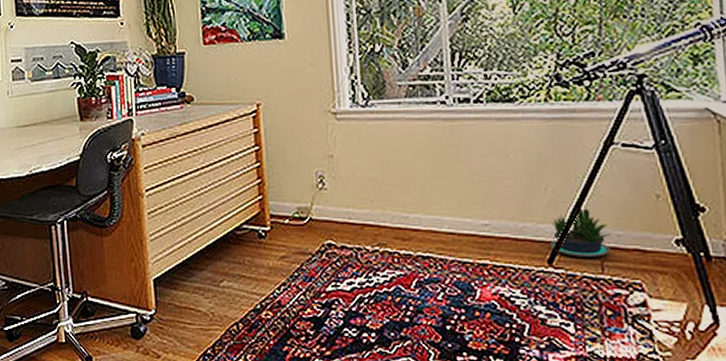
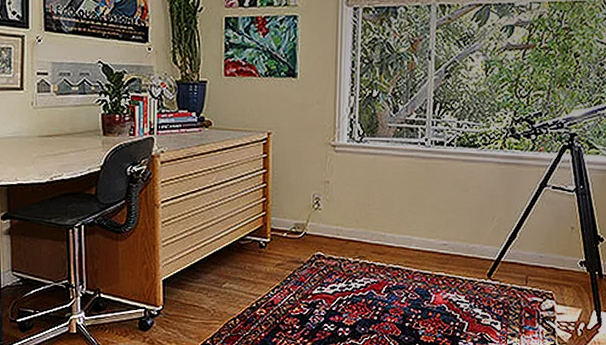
potted plant: present [549,208,612,257] -> none [490,235,536,273]

